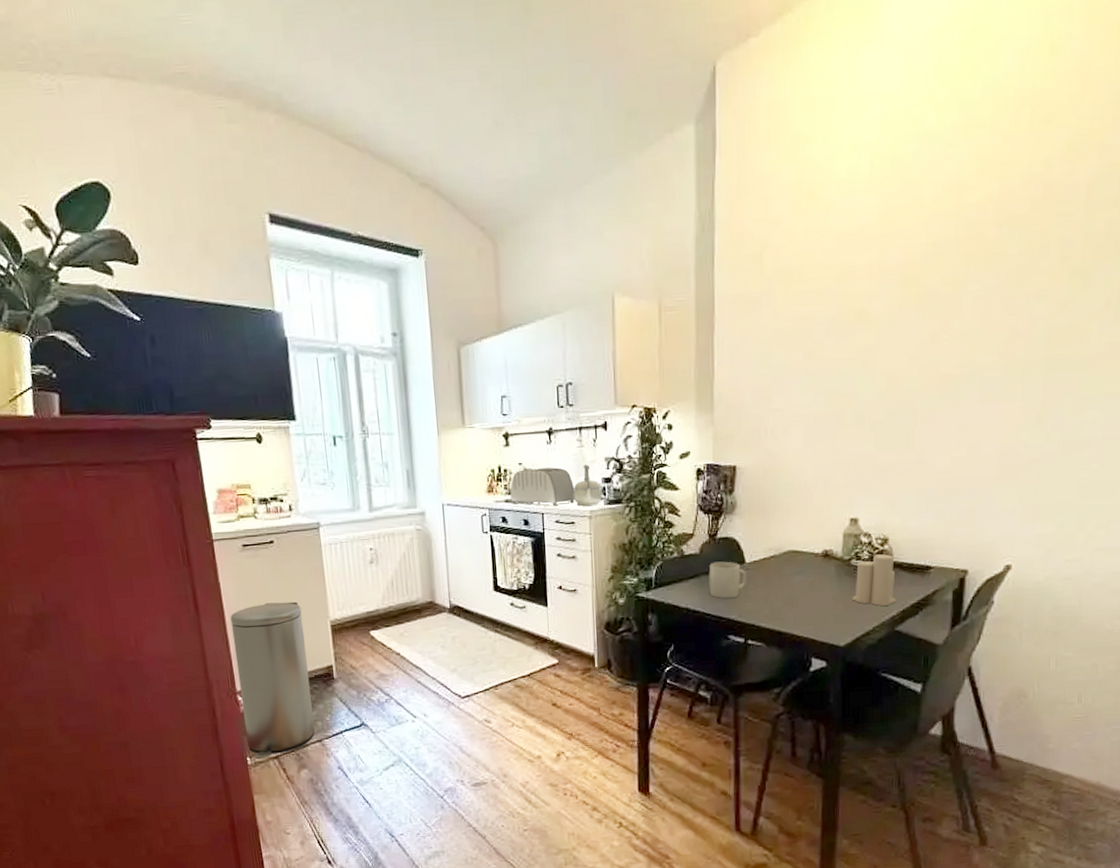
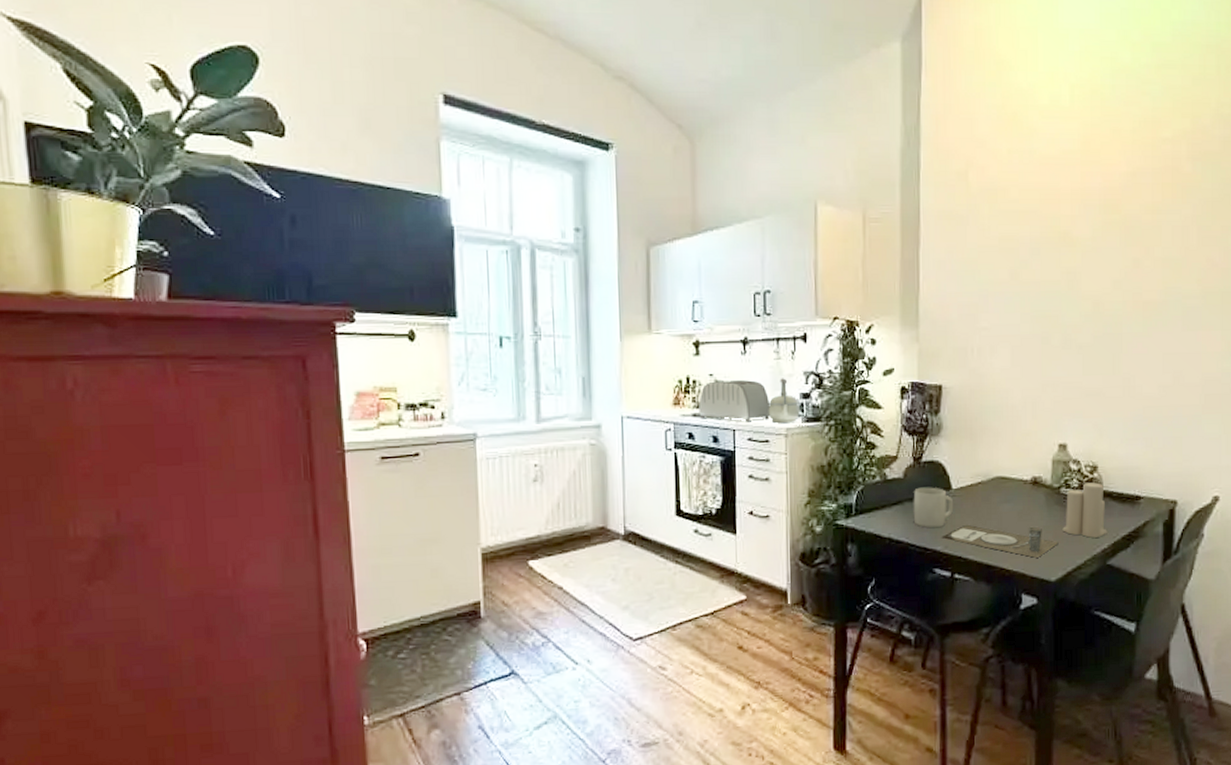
pedal bin: present [230,601,315,758] -> none [358,525,452,717]
place setting: none [735,596,848,625] -> present [941,525,1059,558]

